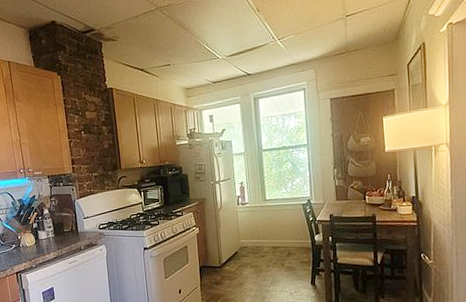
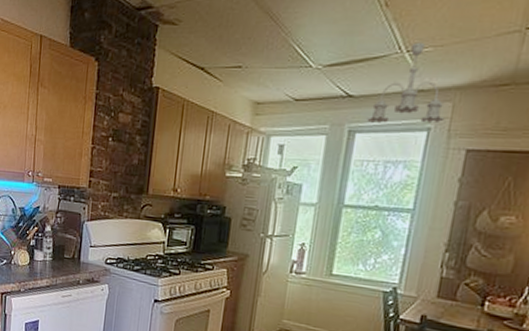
ceiling light fixture: none [264,32,312,91] -> present [367,42,445,124]

